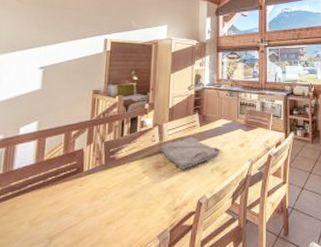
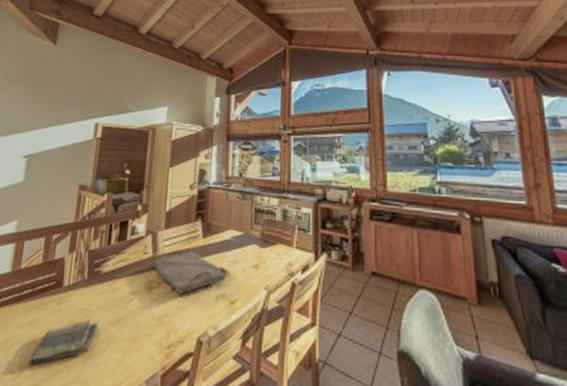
dish towel: none [56,195,116,235] -> present [28,319,98,366]

